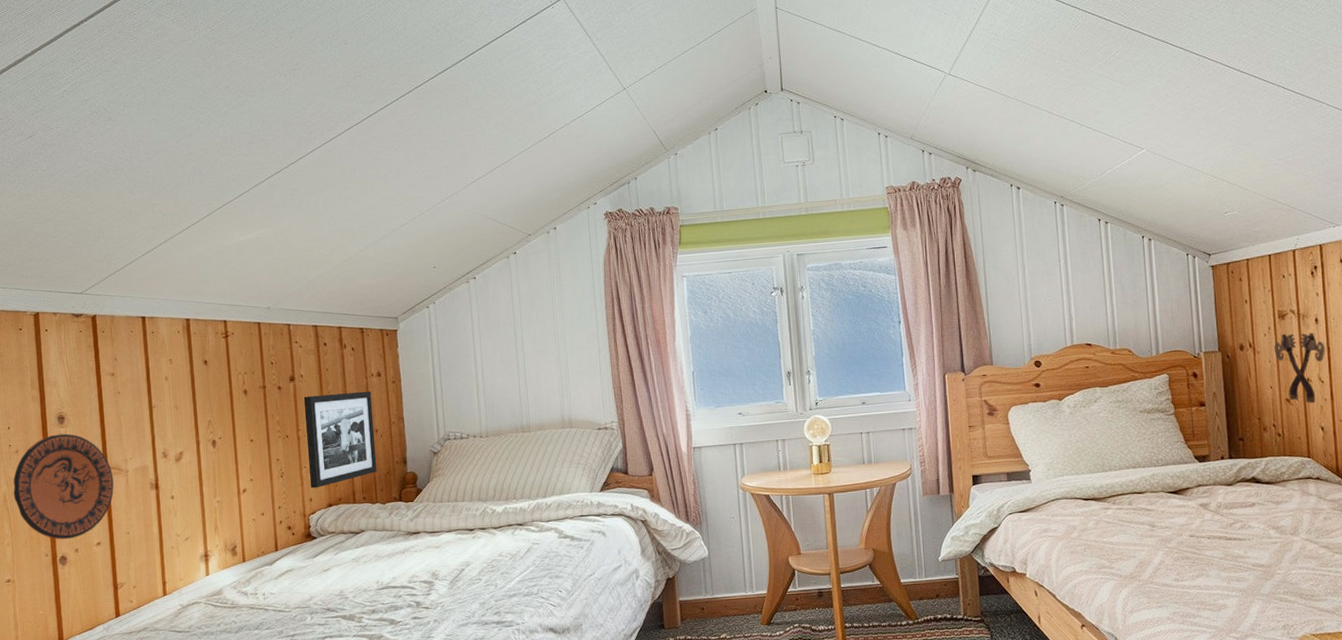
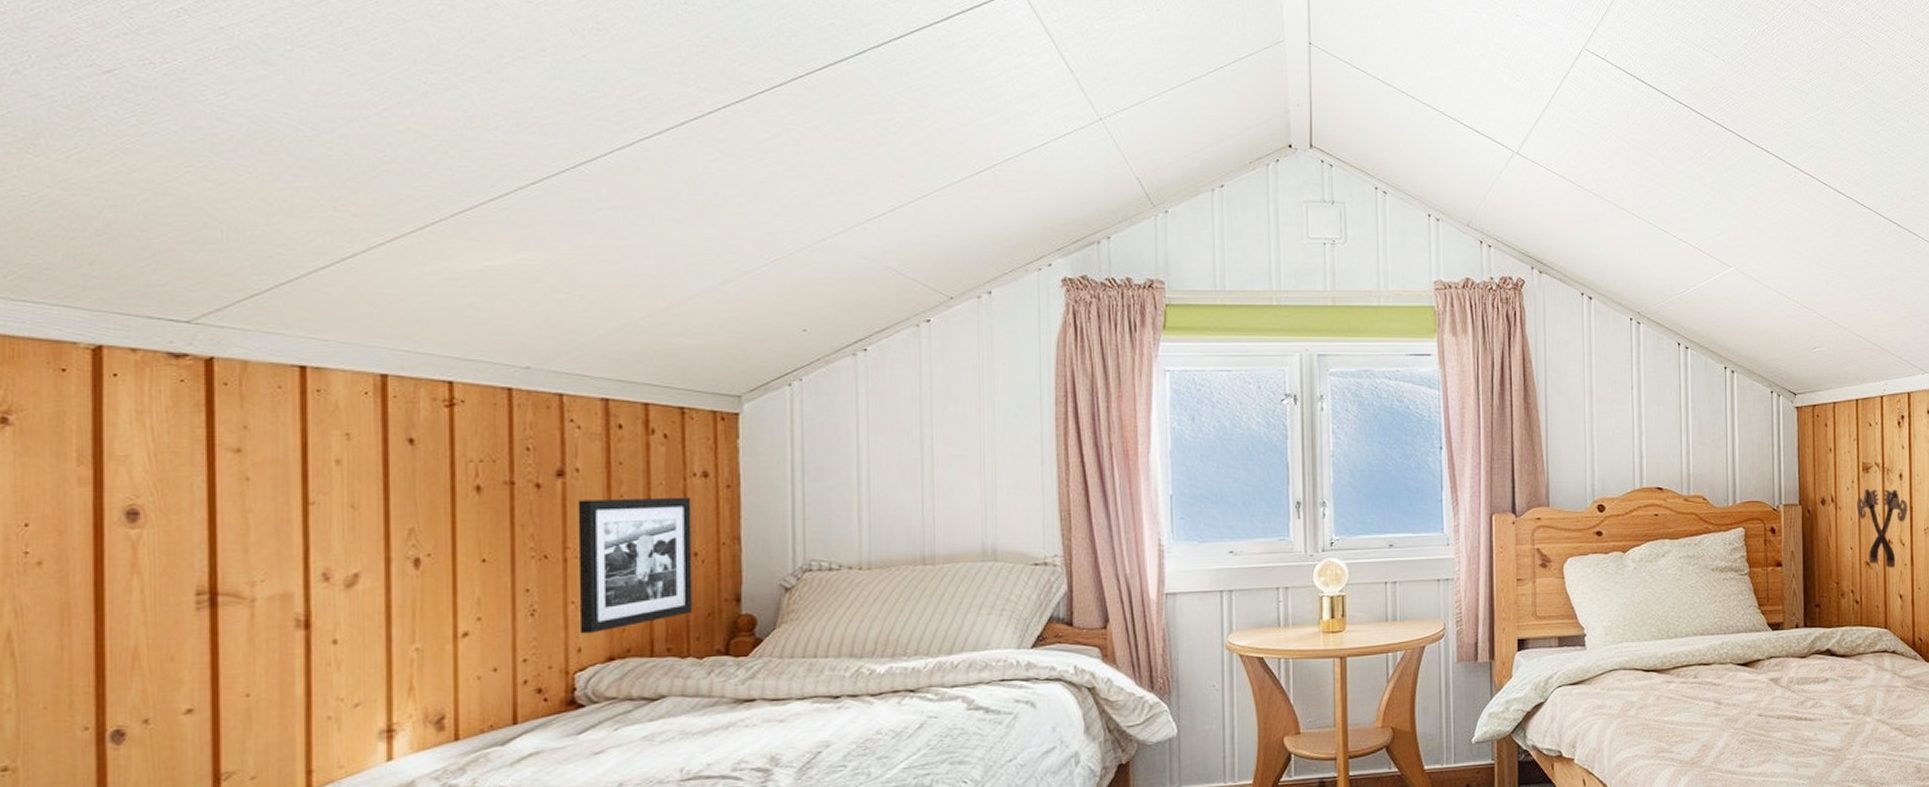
decorative plate: present [13,433,114,540] -> none [26,538,226,705]

